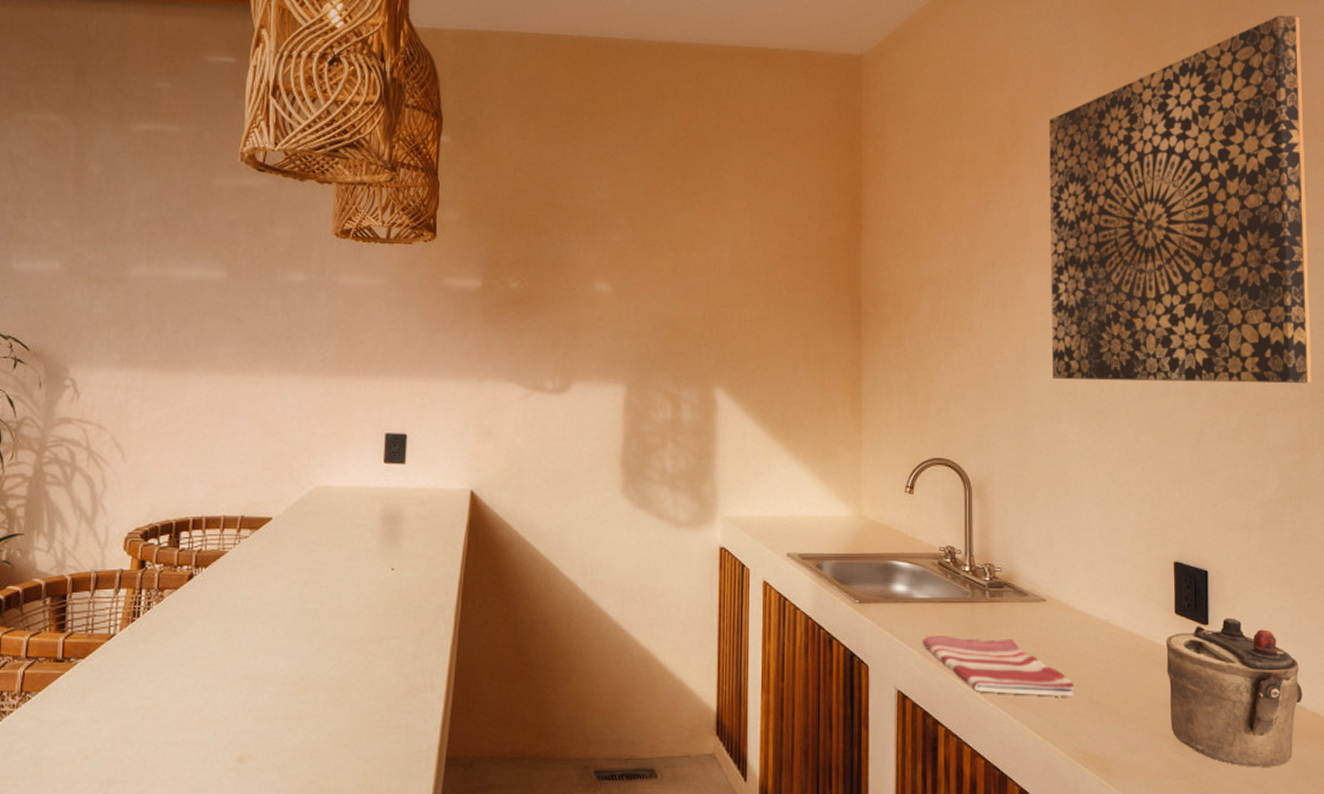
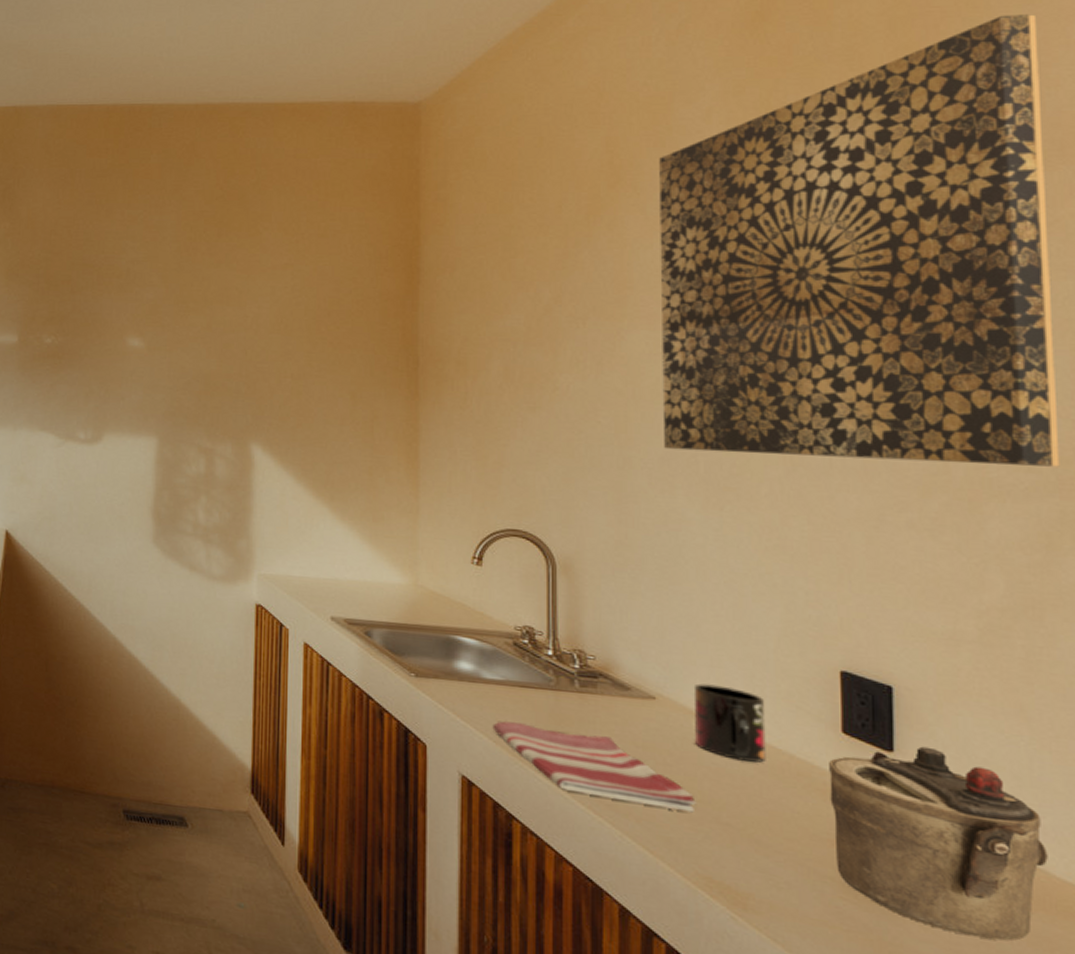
mug: none [1073,584,1124,647] -> present [693,683,766,763]

